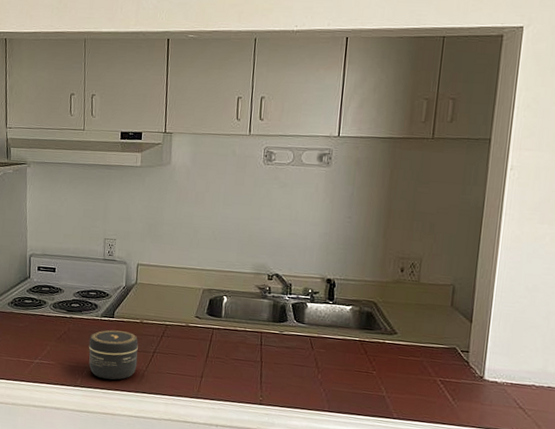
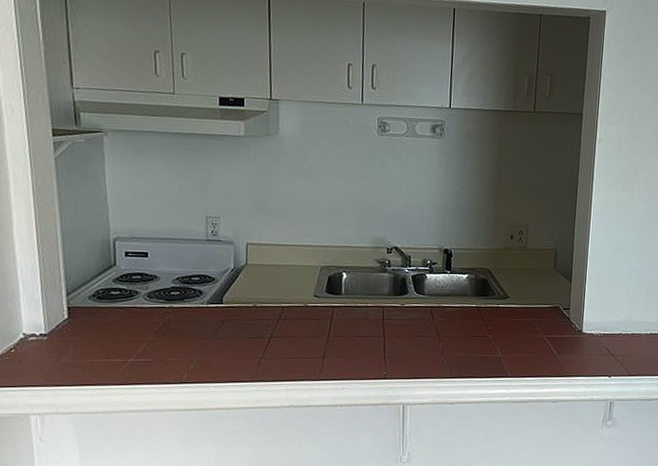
jar: present [88,330,138,380] -> none [194,317,253,372]

